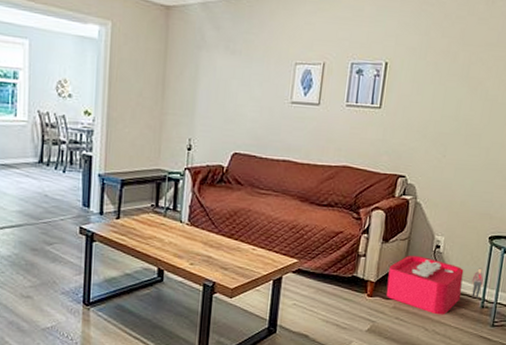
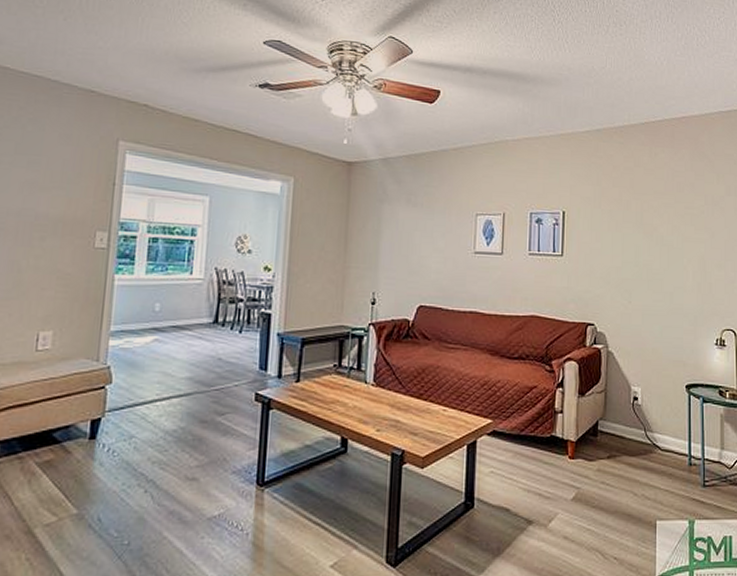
storage bin: present [386,255,484,315] -> none [588,409,688,476]

